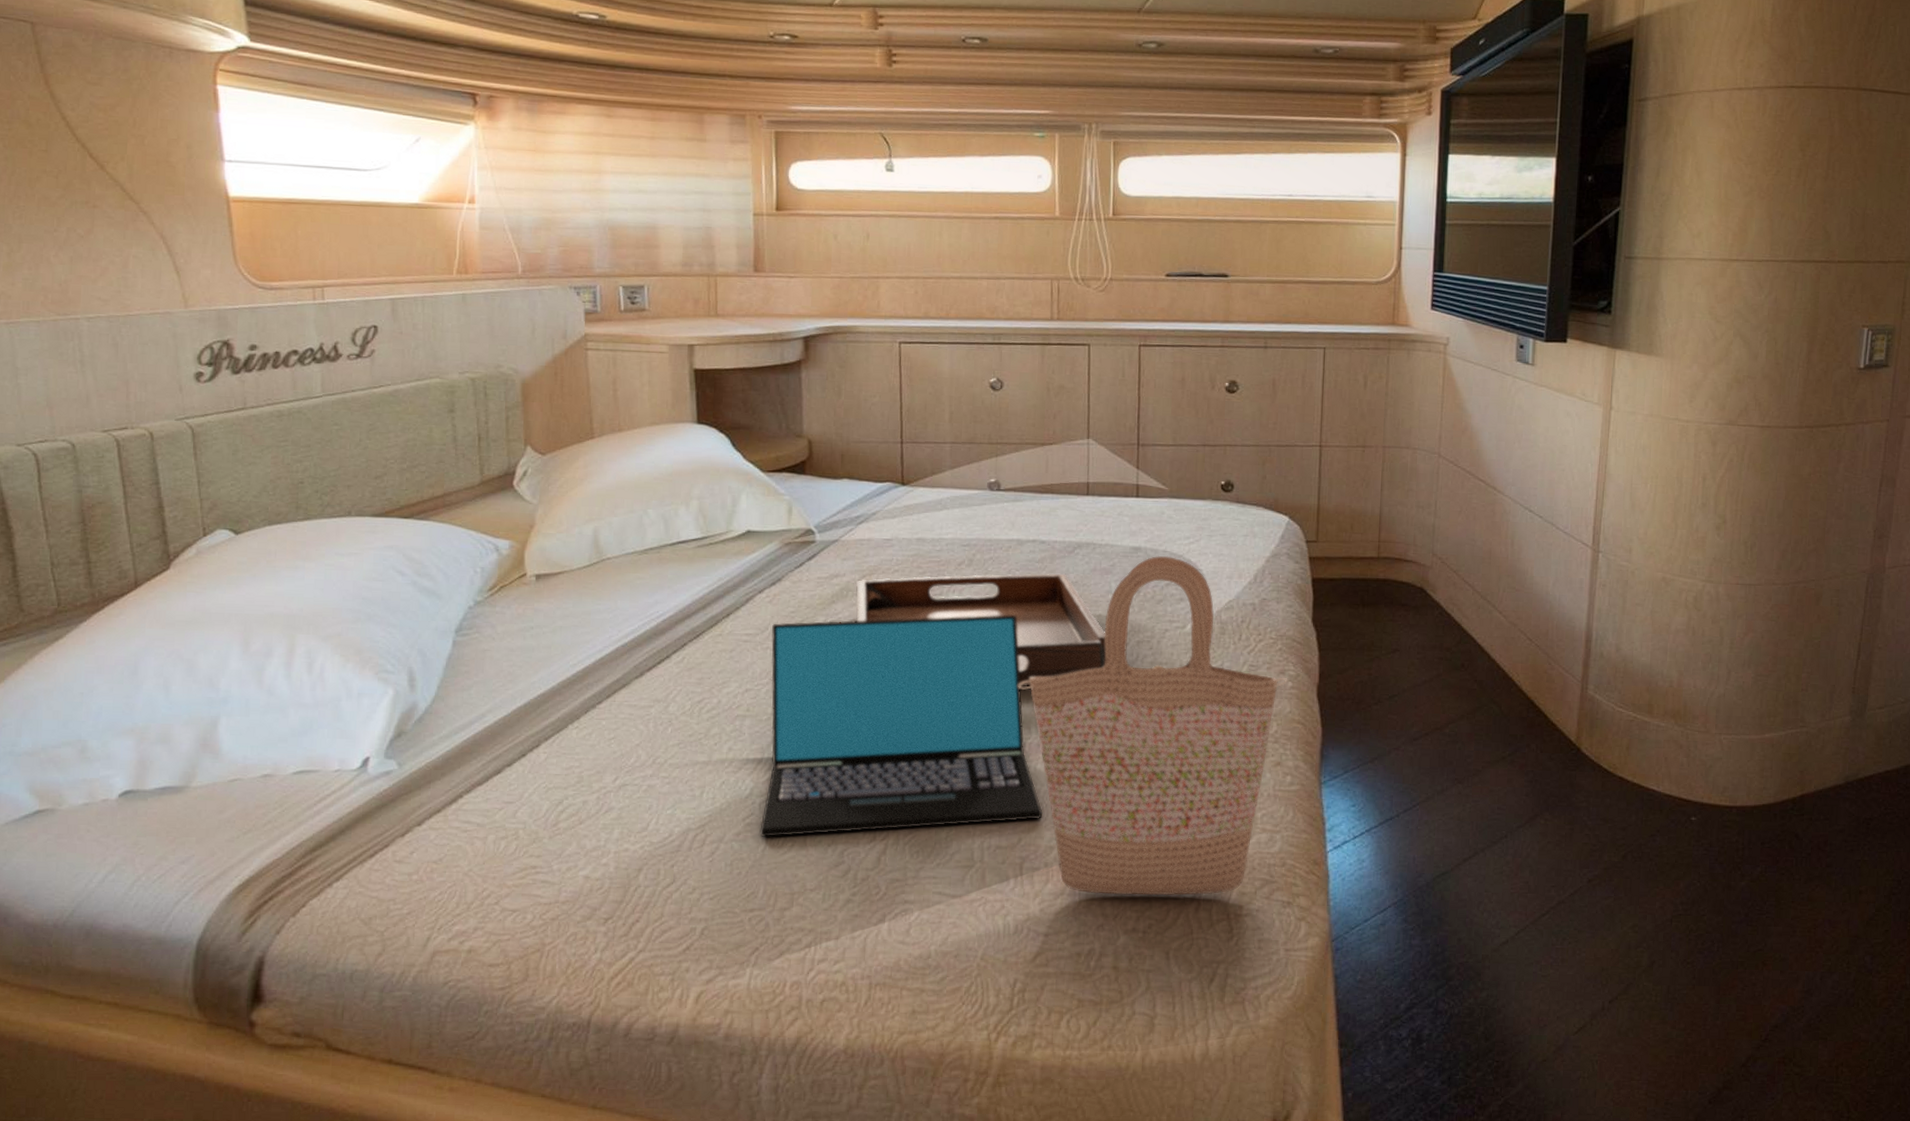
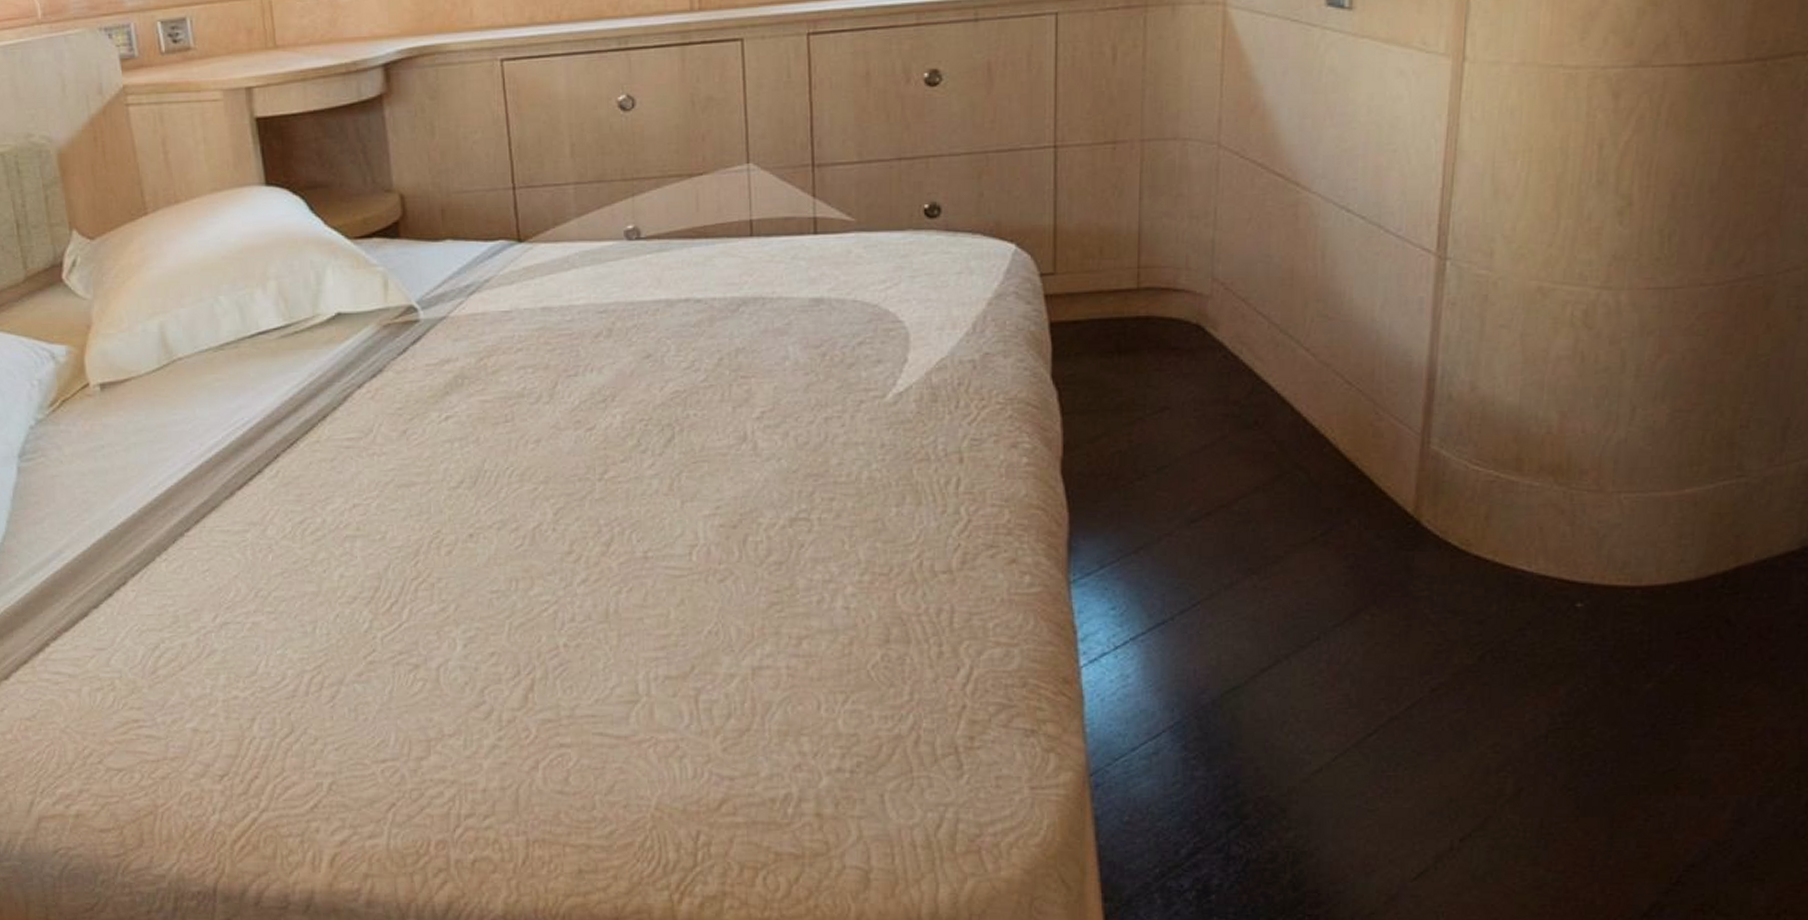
laptop: present [759,614,1043,837] -> none [377,394,719,676]
serving tray: present [855,573,1106,686] -> none [471,338,787,482]
shopping bag: present [1018,555,1288,896] -> none [678,306,1022,729]

